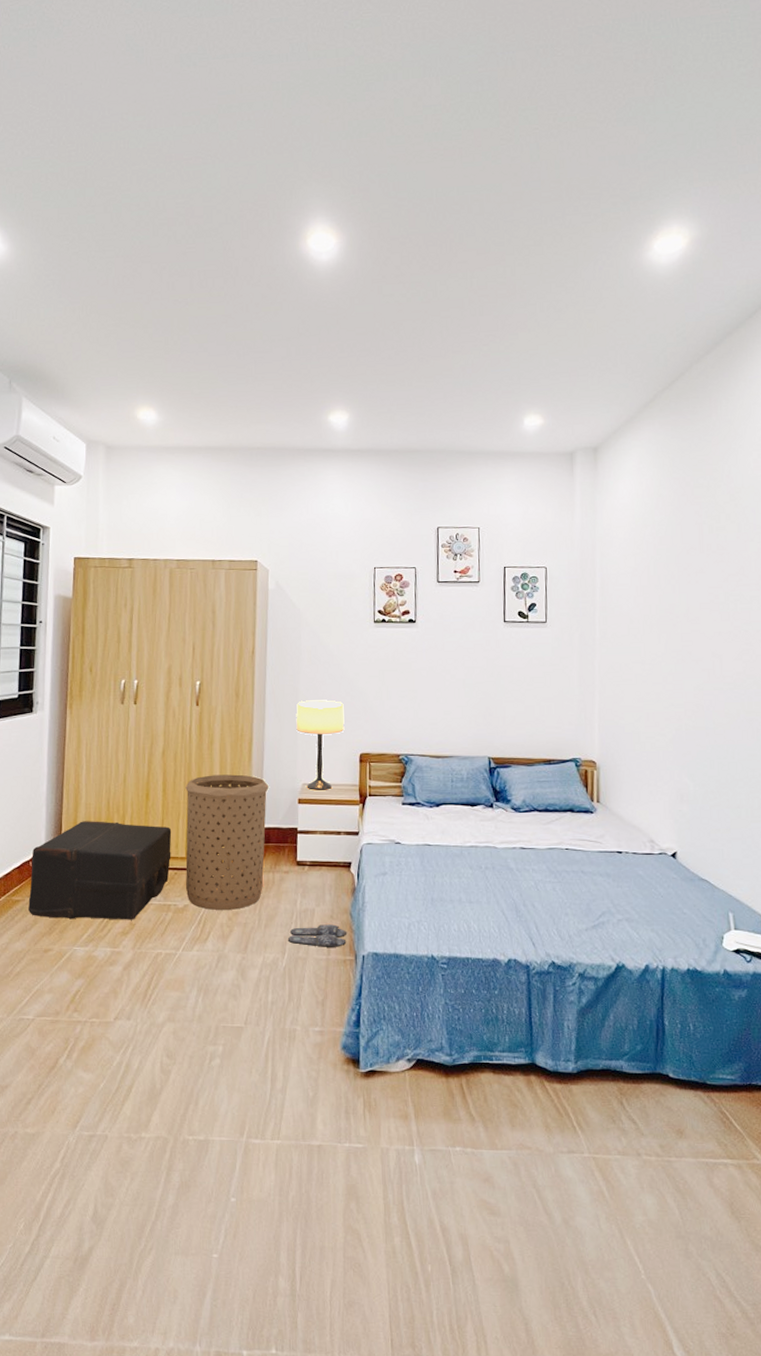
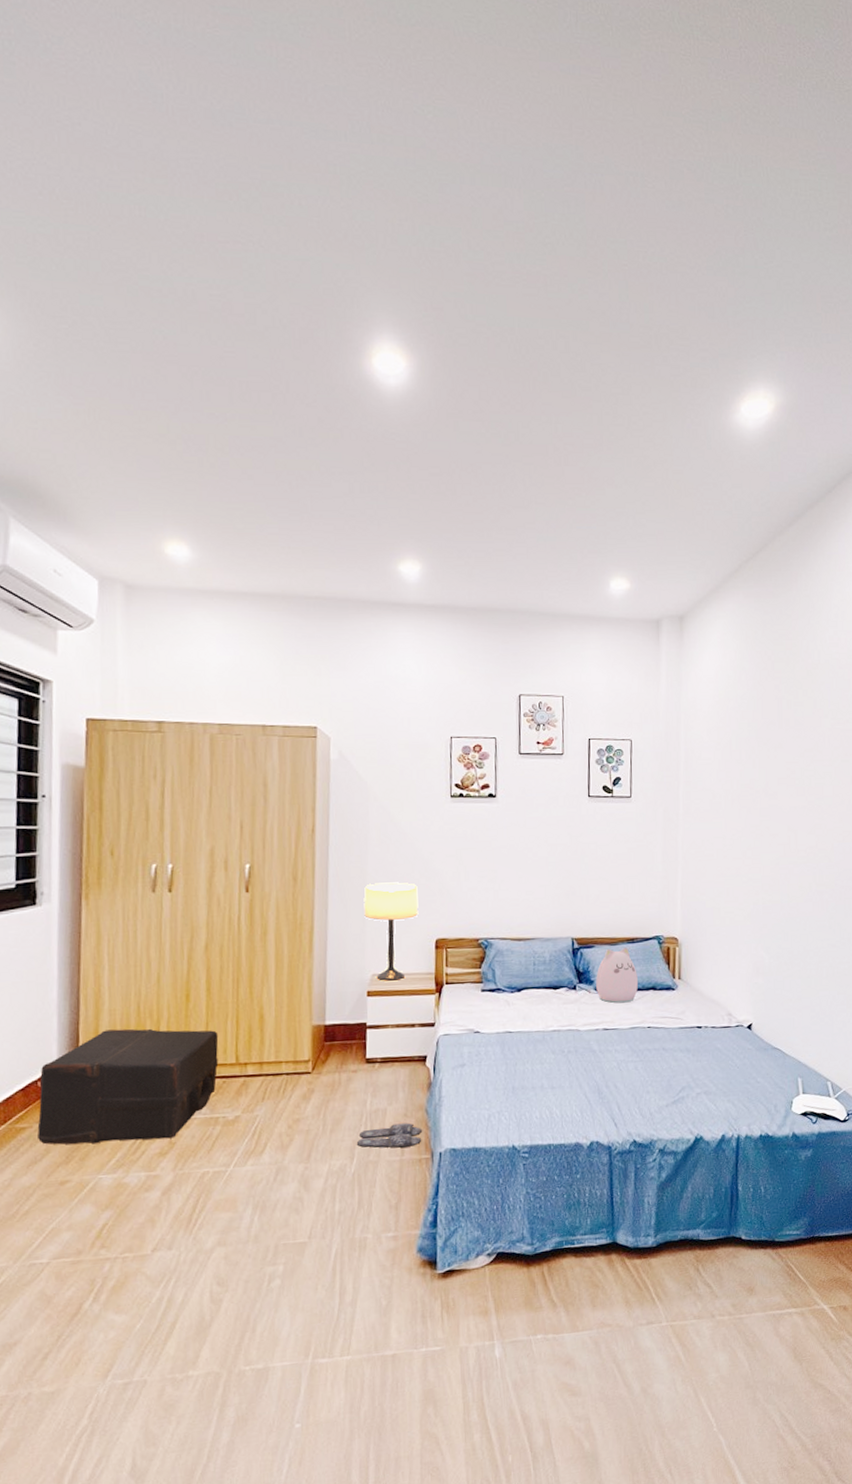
laundry basket: present [185,774,269,910] -> none [234,967,334,1119]
plush toy: none [513,768,555,823] -> present [596,947,638,1003]

